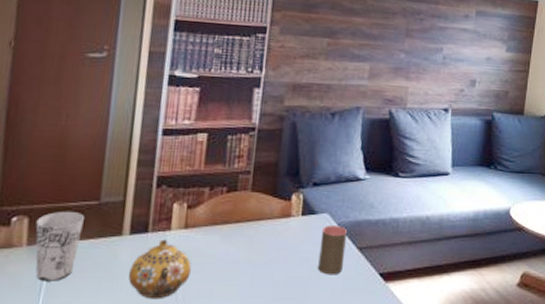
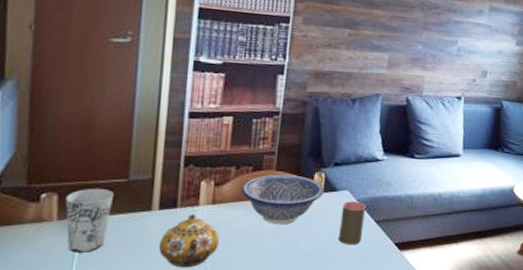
decorative bowl: none [215,195,303,252] -> present [241,174,325,225]

